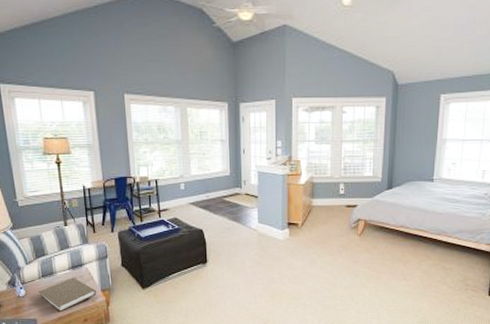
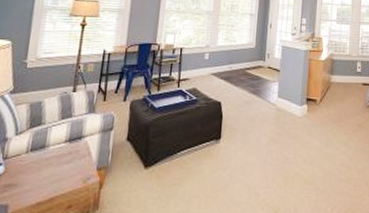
book: present [39,277,96,313] -> none [21,152,91,197]

